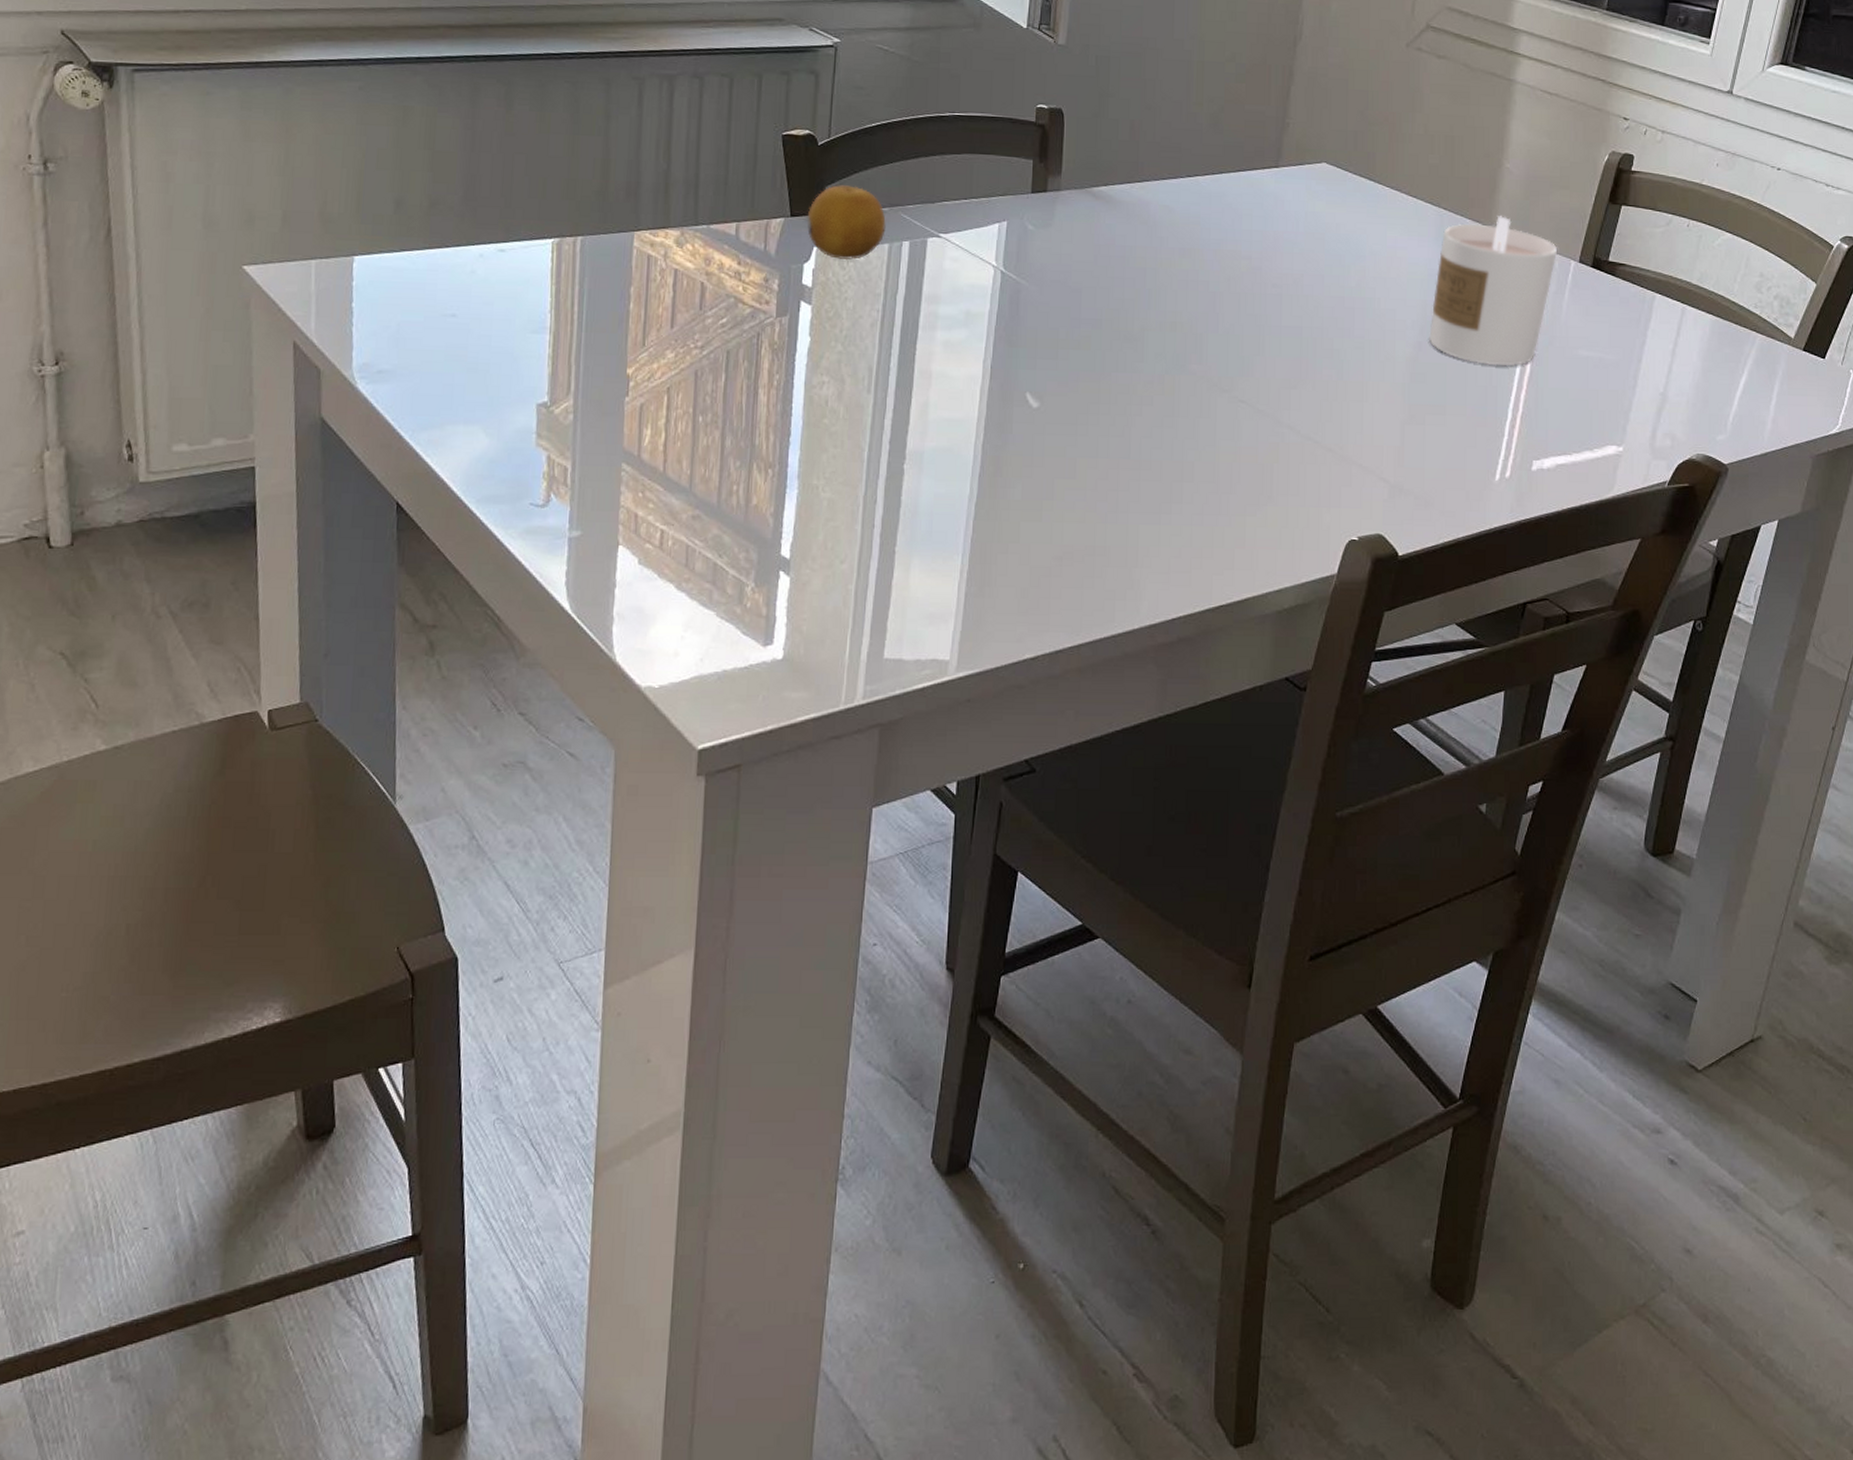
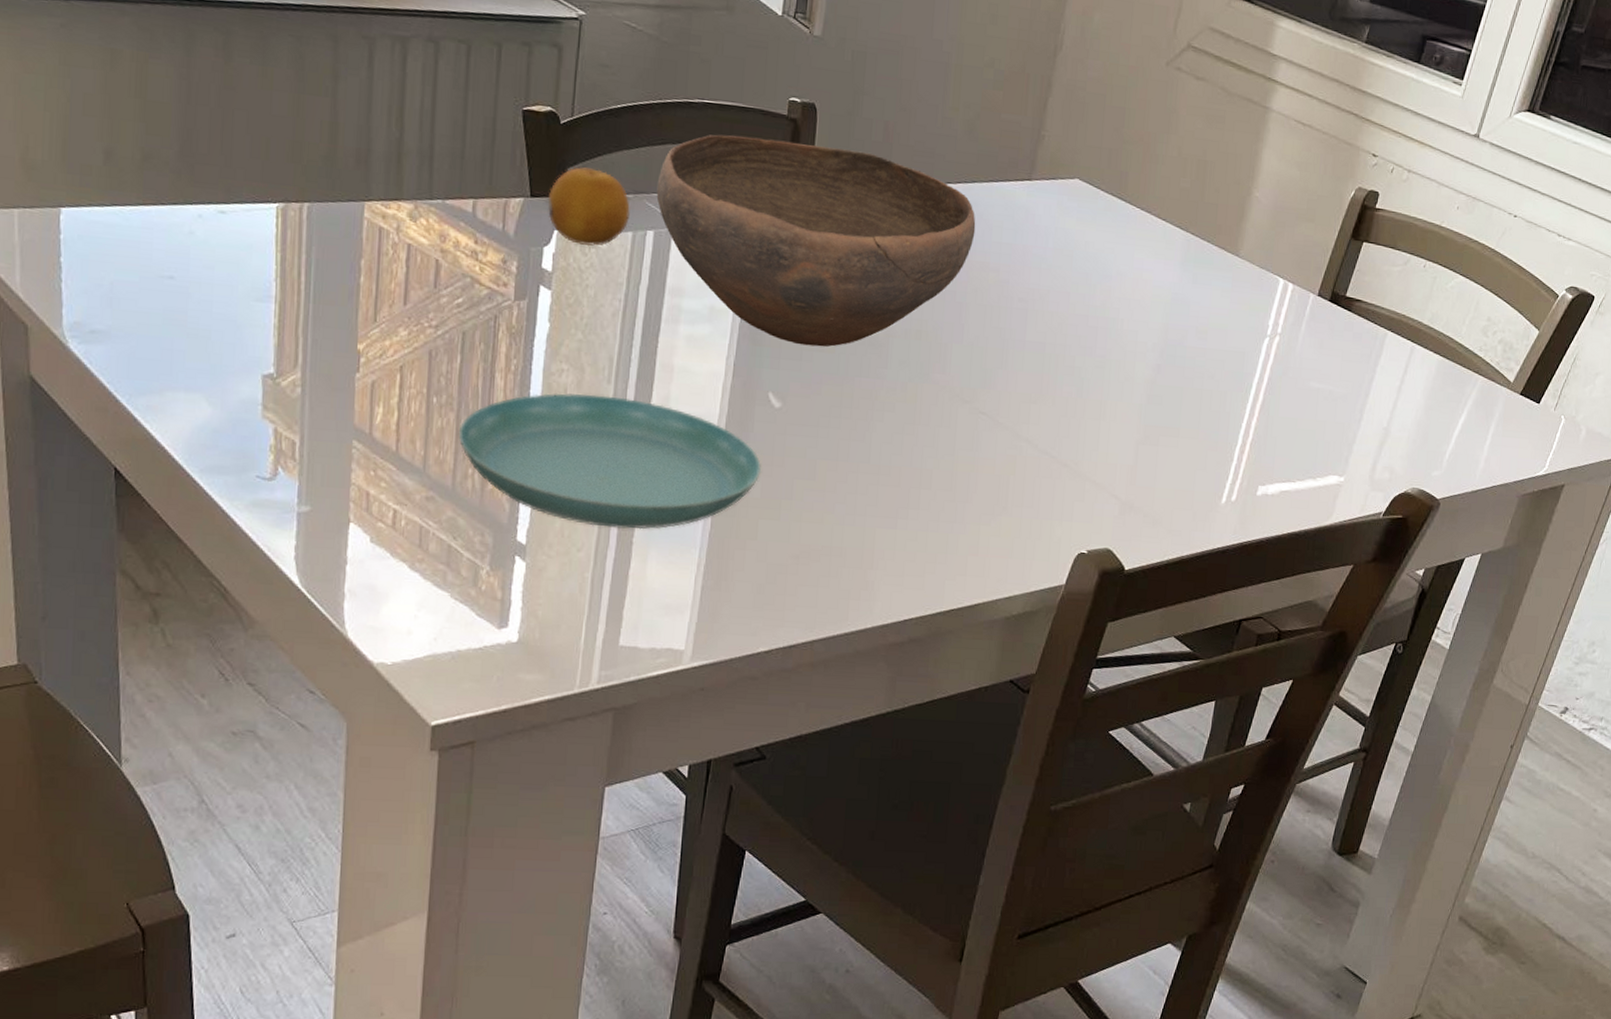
saucer: none [723,405,1022,538] -> present [458,393,762,530]
bowl: none [911,144,1225,345] -> present [656,134,976,347]
candle: present [1429,216,1558,367] -> none [1168,244,1299,394]

